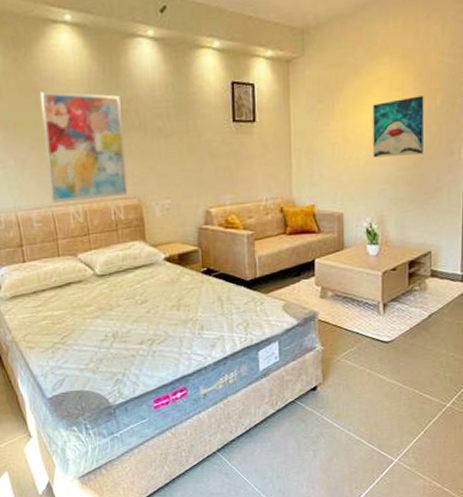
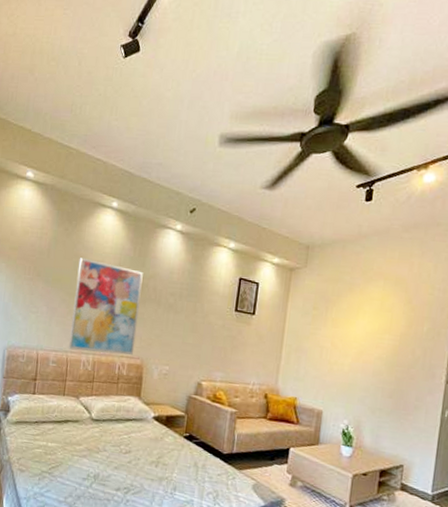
wall art: present [373,95,424,158] -> none [357,319,412,372]

